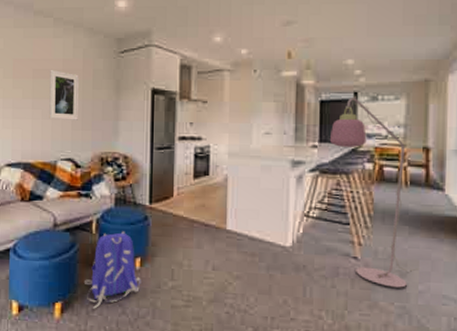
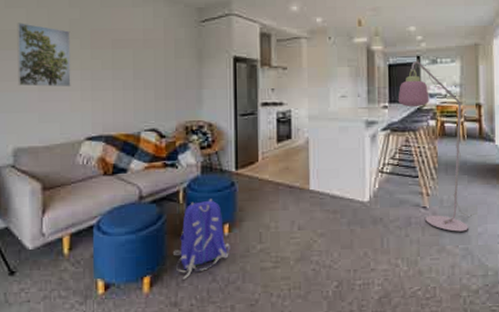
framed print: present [49,69,79,120] -> none [130,39,161,90]

